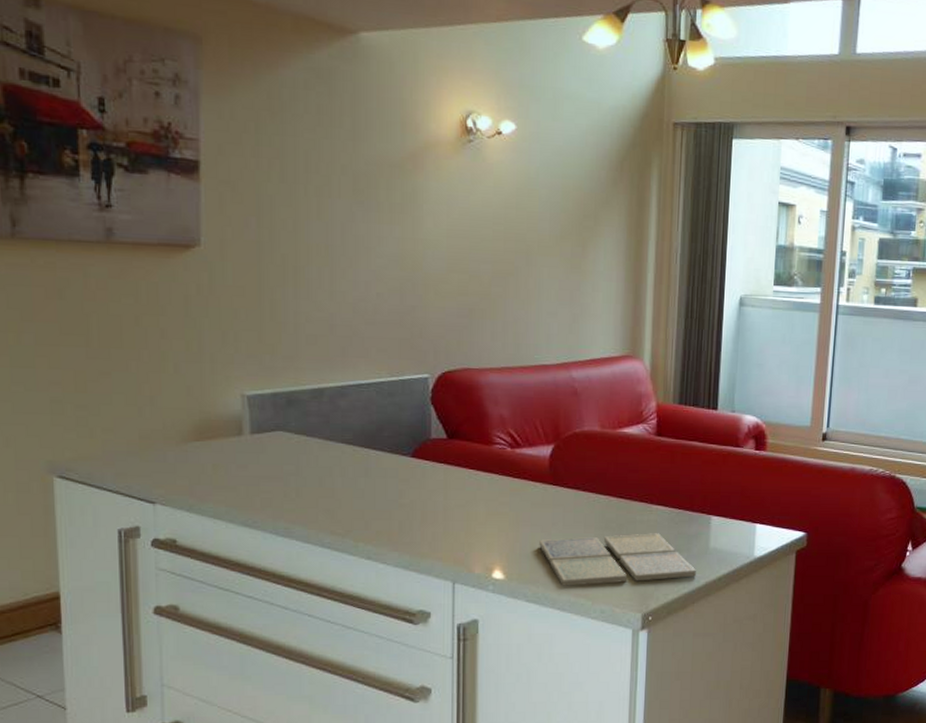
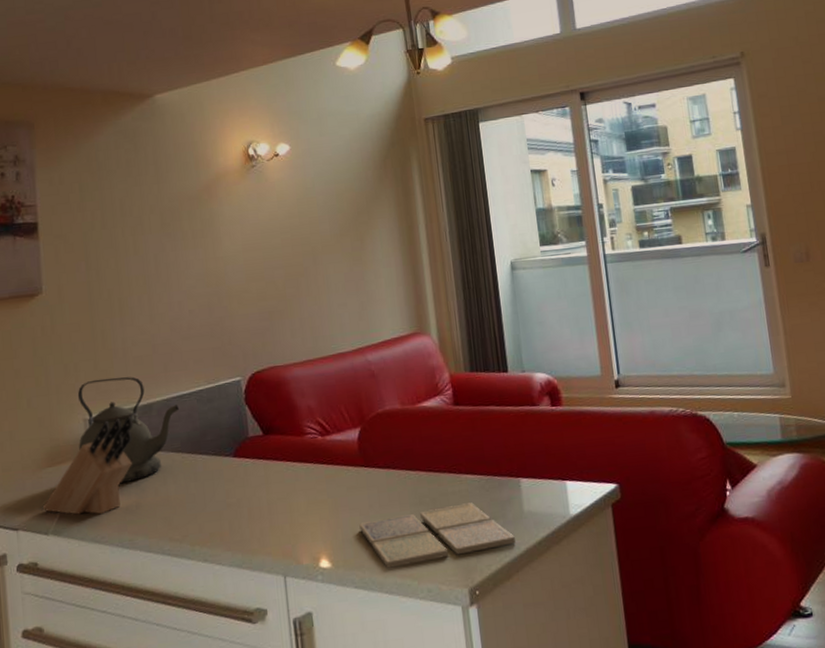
knife block: none [187,399,300,498] -> present [43,416,134,515]
kettle: none [234,353,354,469] -> present [77,376,179,484]

